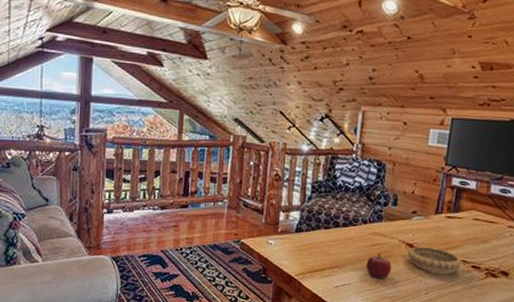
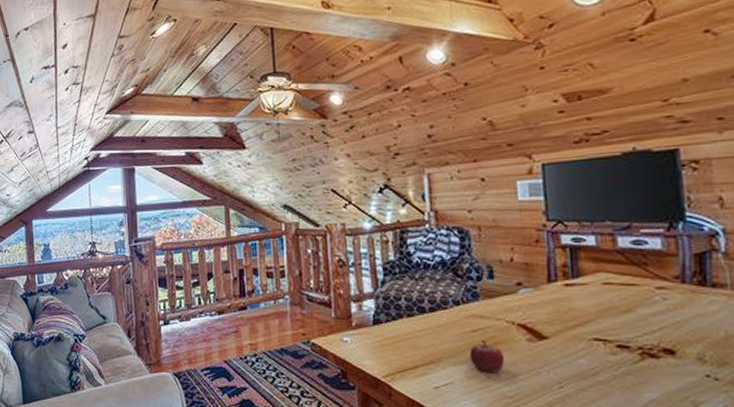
decorative bowl: present [407,246,463,275] -> none [521,327,602,359]

